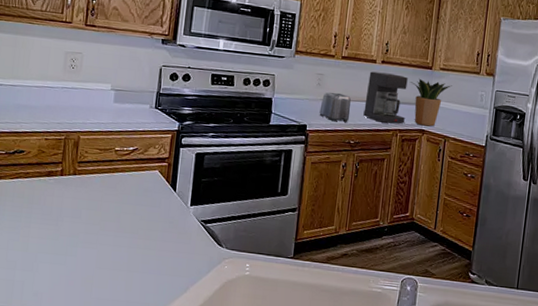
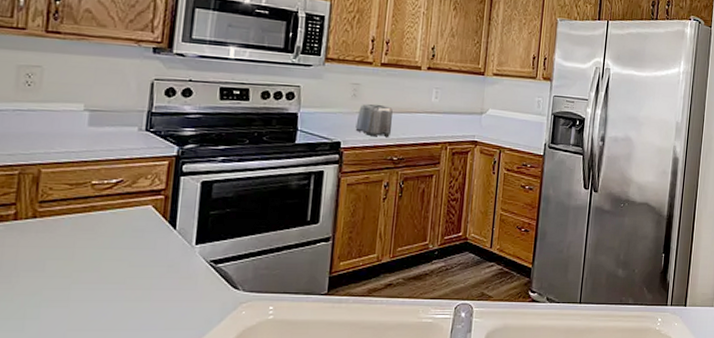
coffee maker: present [363,71,408,124] -> none [407,79,458,136]
potted plant: present [410,78,452,127] -> none [460,85,507,137]

